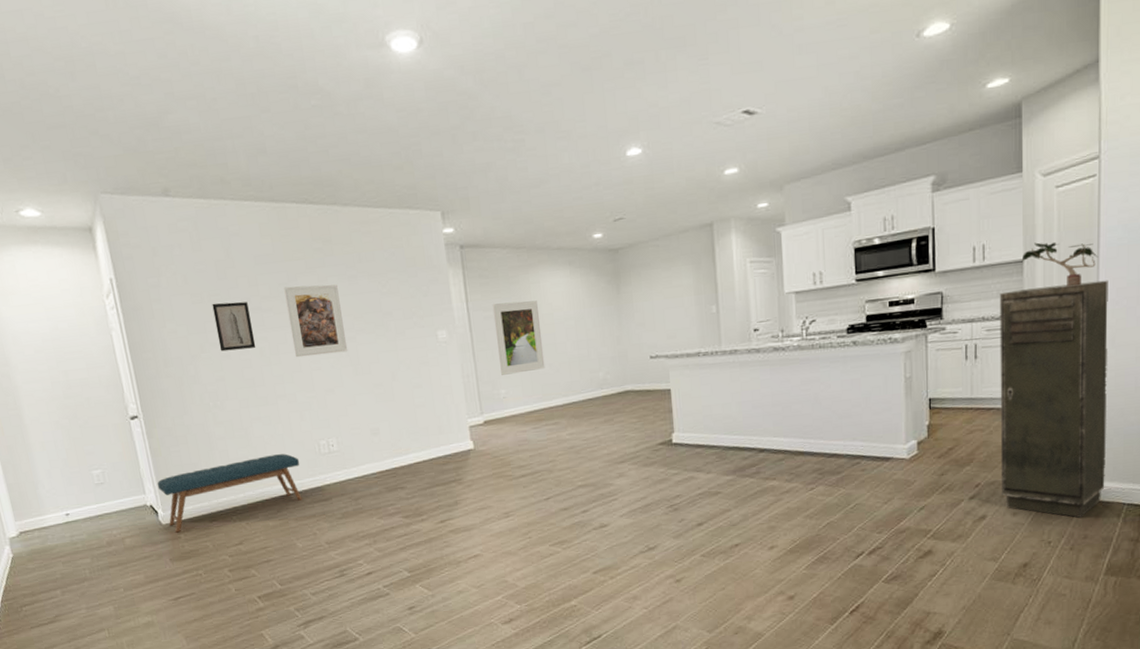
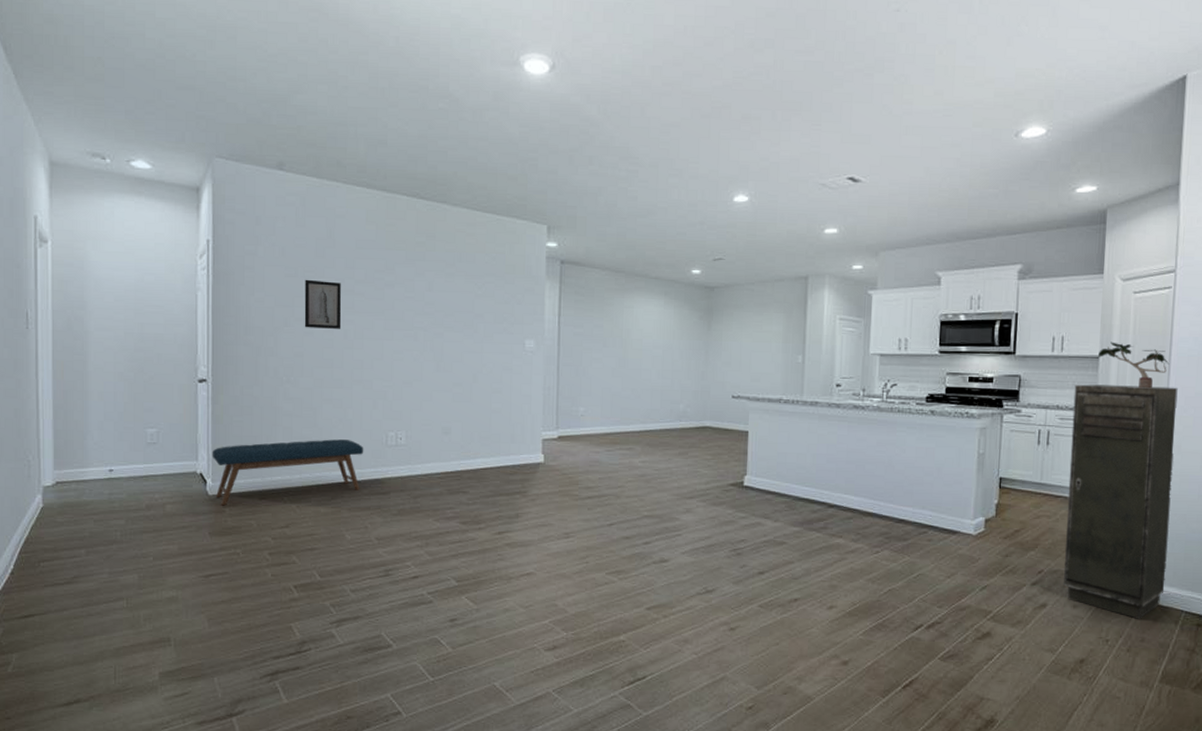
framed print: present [284,284,348,358] -> none [379,274,434,347]
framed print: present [492,300,545,375] -> none [582,322,629,394]

